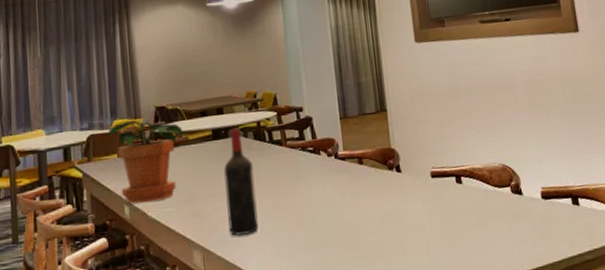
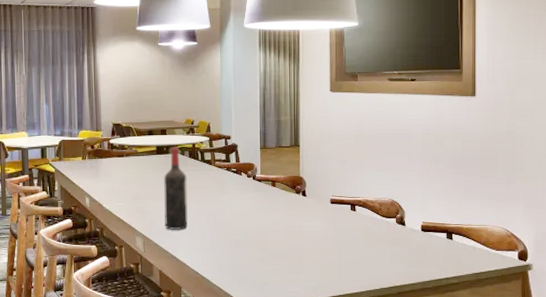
potted plant: present [108,119,184,204] -> none [76,132,134,197]

